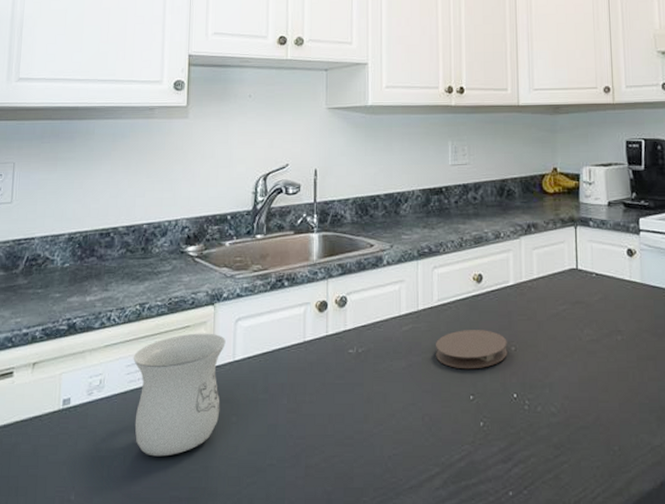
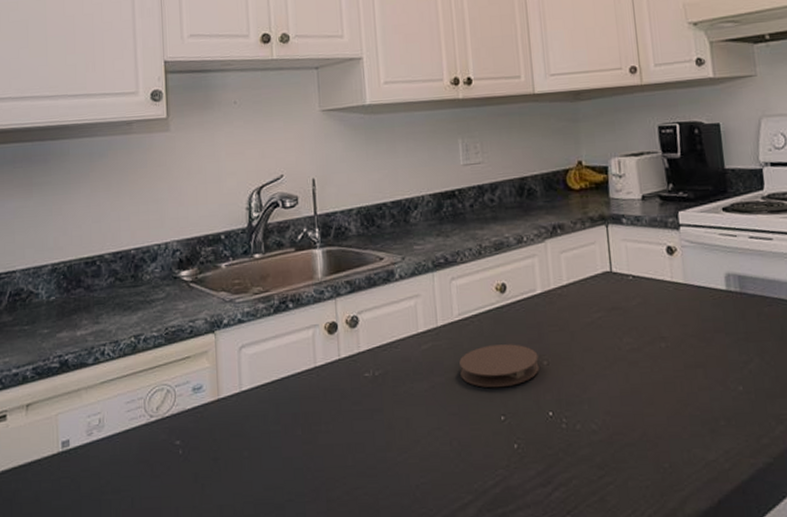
mug: present [133,333,226,457] -> none [132,363,230,497]

